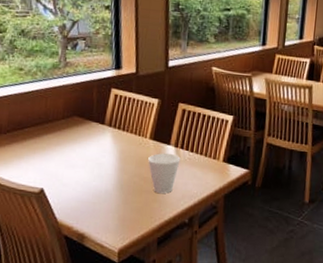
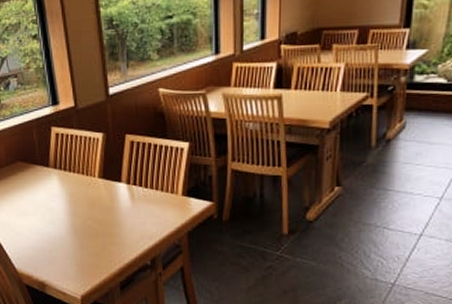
cup: present [147,153,181,193] -> none [98,191,135,235]

